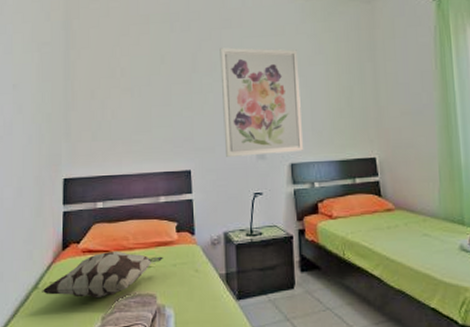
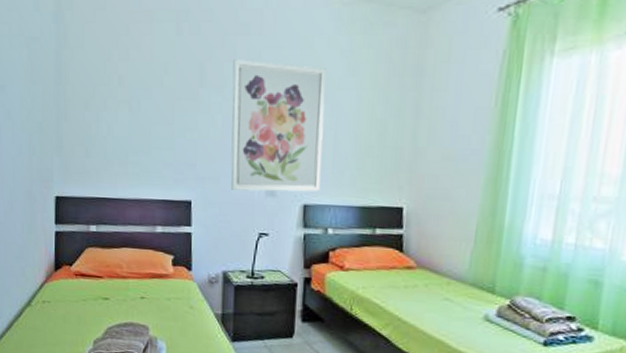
decorative pillow: present [42,252,163,299] -> none [35,277,157,323]

